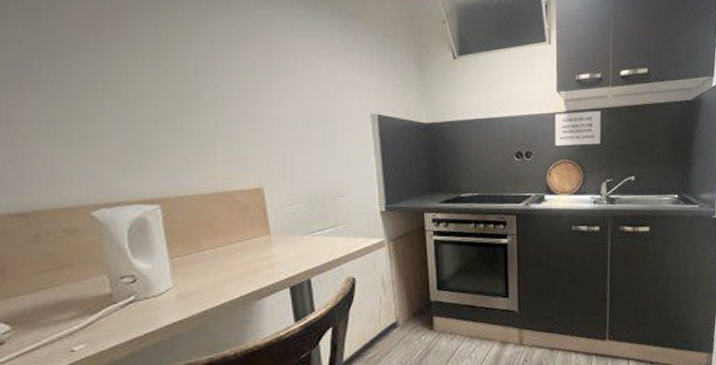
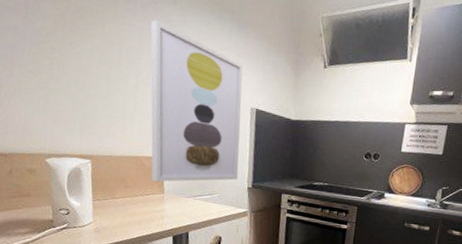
wall art: none [225,17,366,221] -> present [150,20,243,182]

